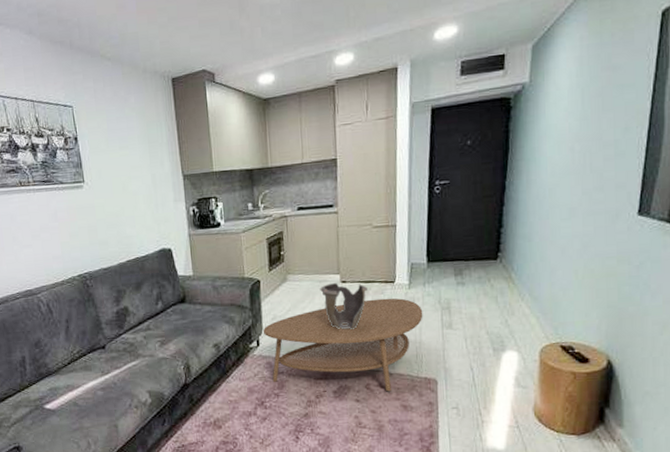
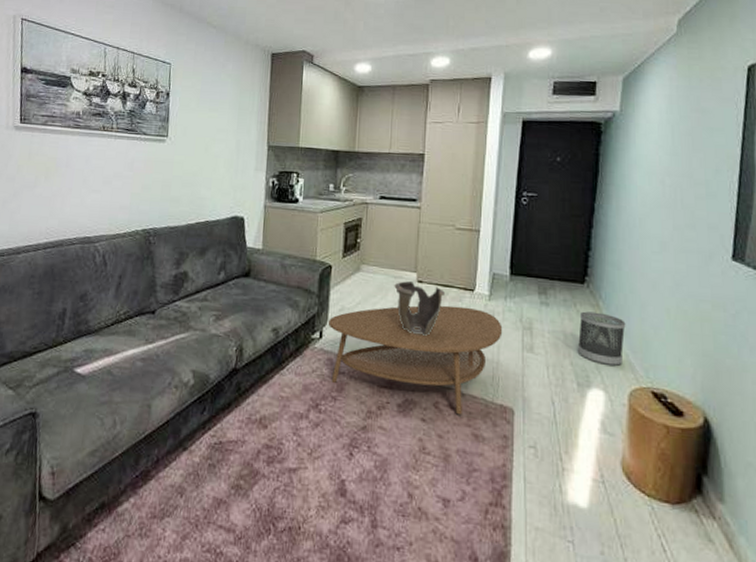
wastebasket: none [492,283,537,330] -> present [577,311,626,367]

